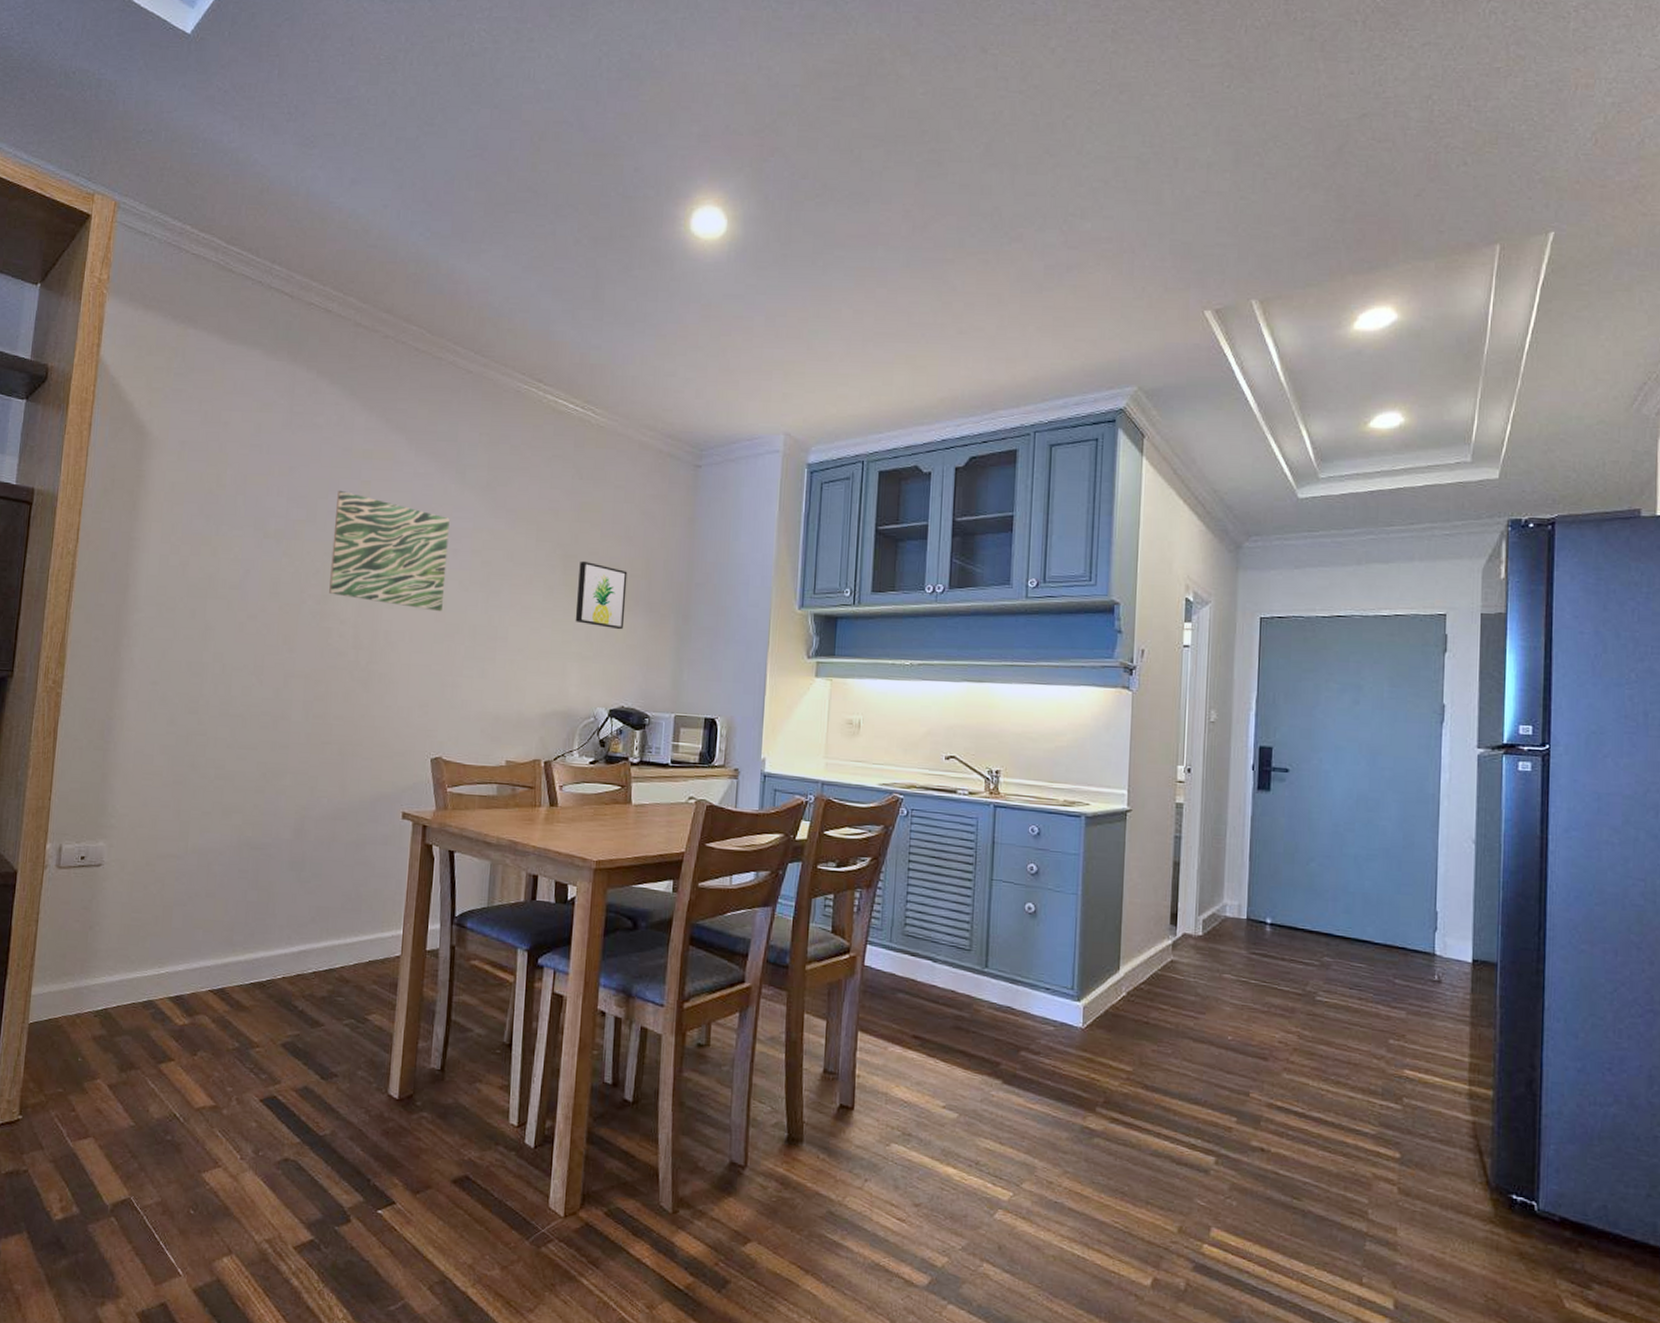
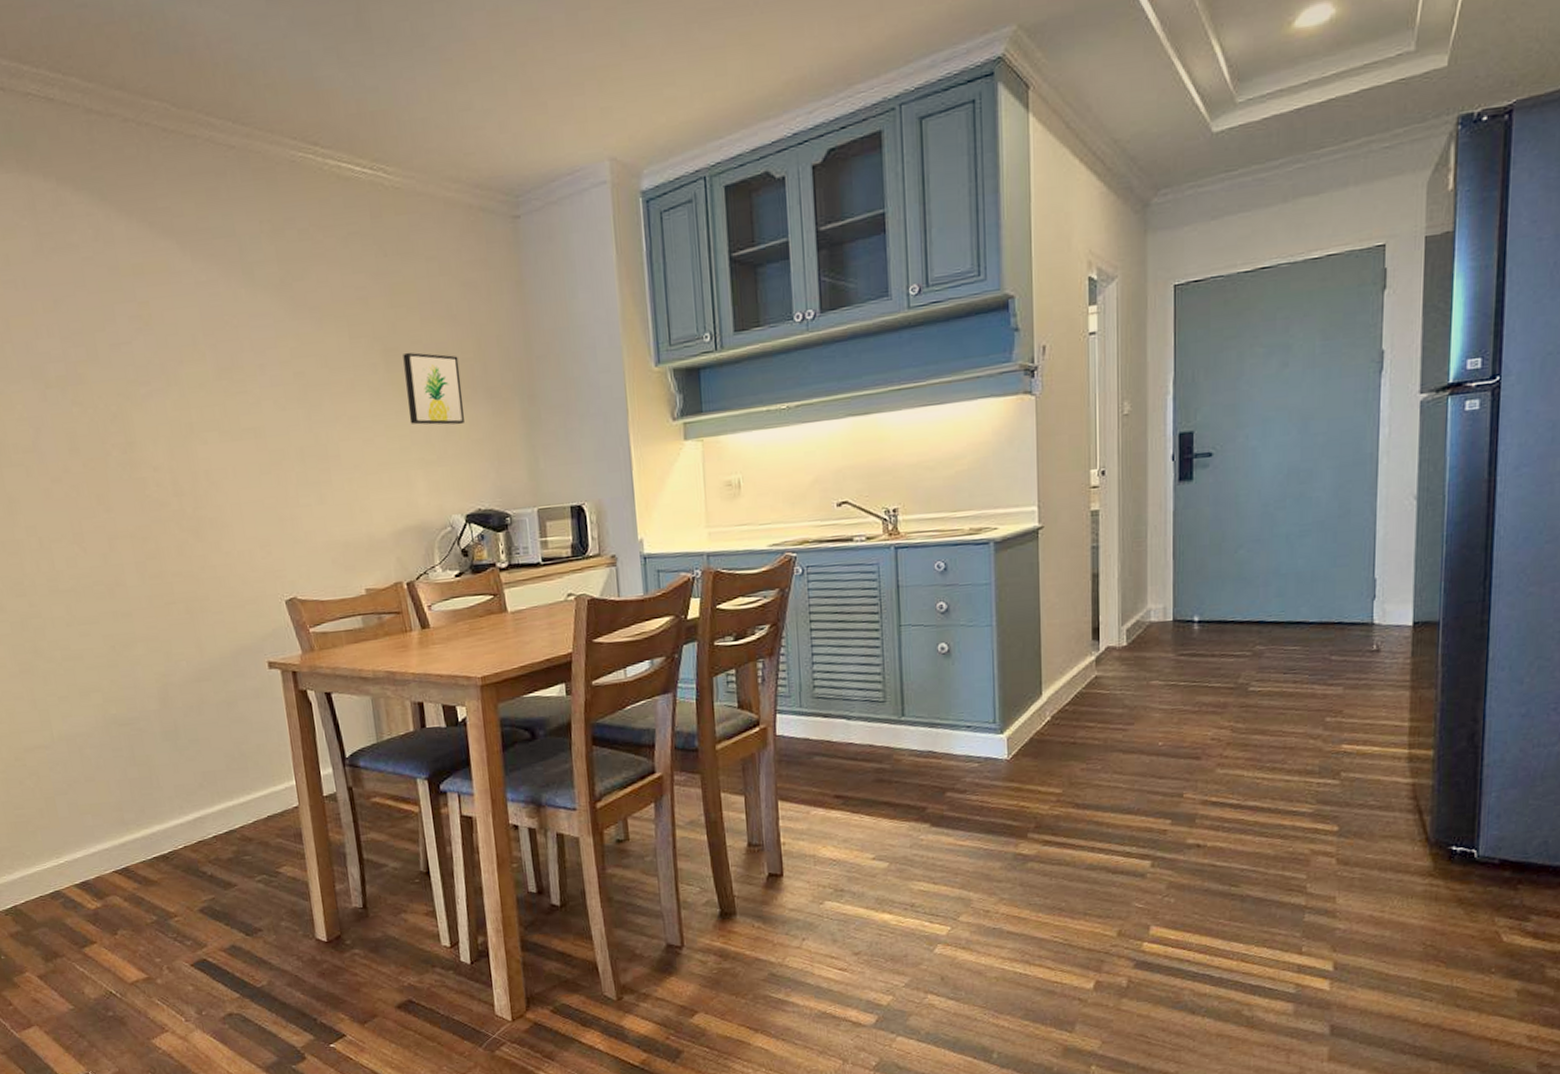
wall art: present [329,490,450,612] -> none [115,317,262,441]

